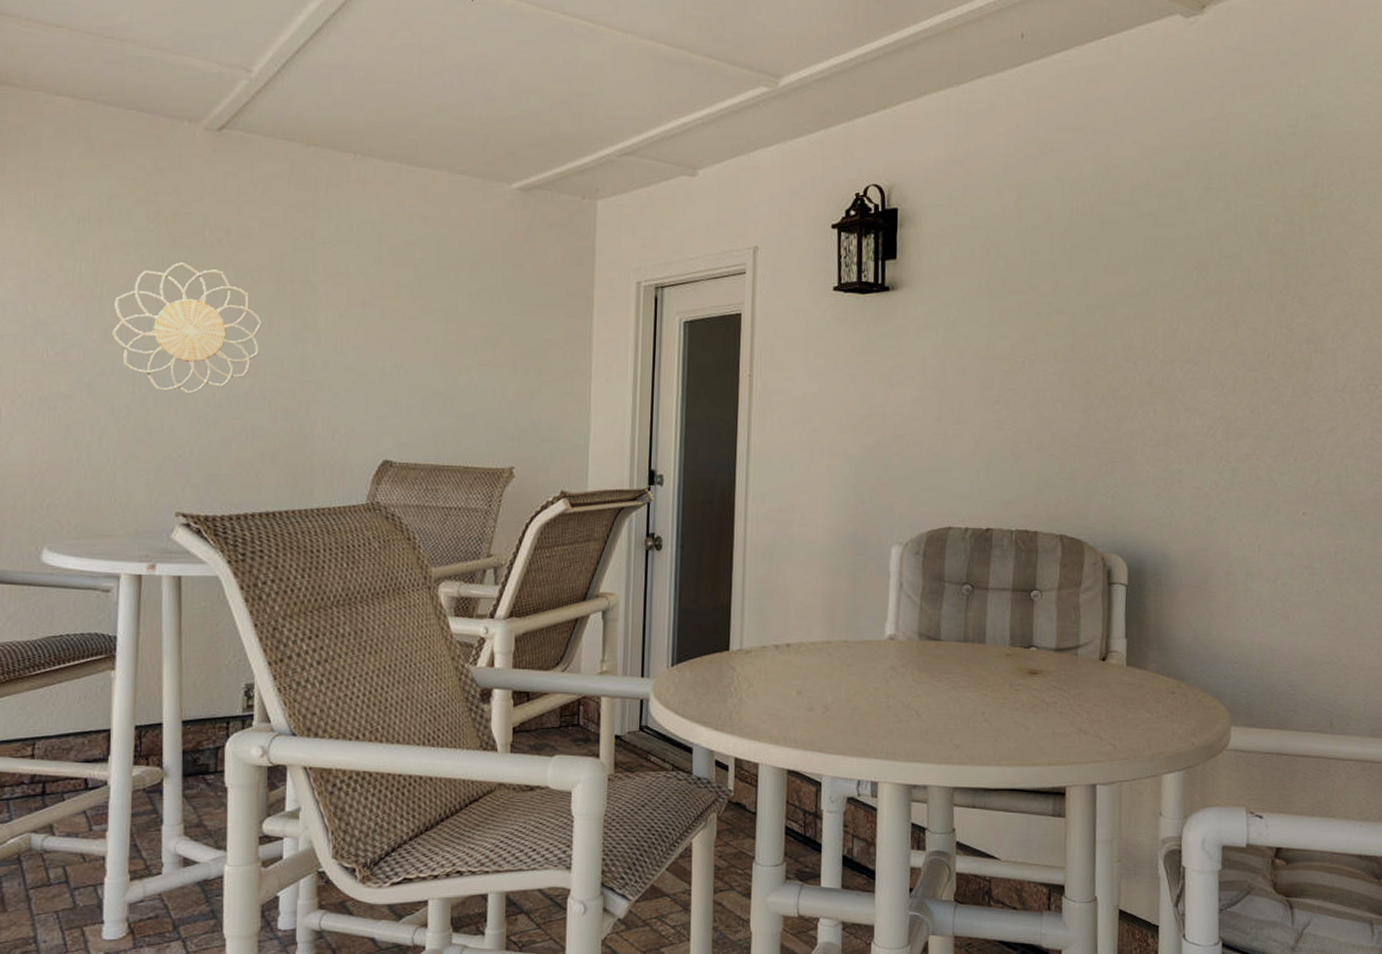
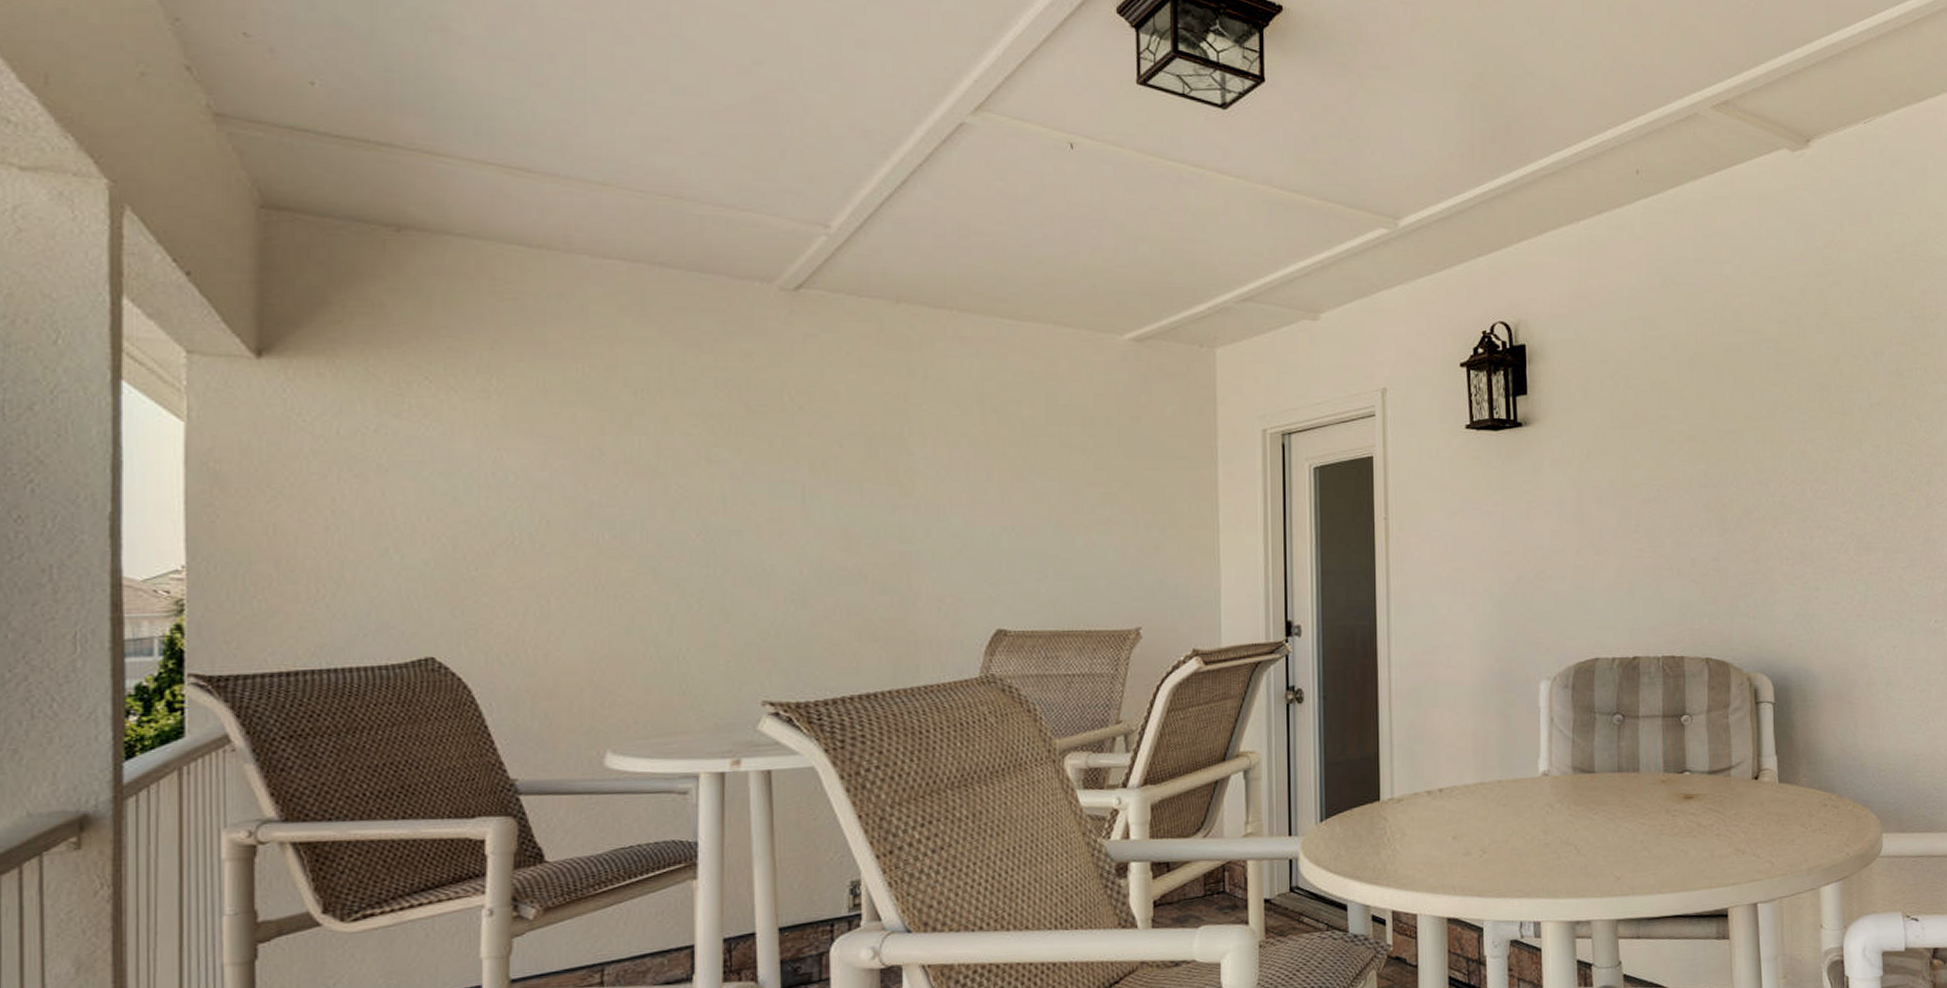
decorative wall piece: present [112,262,263,394] -> none [680,432,854,573]

